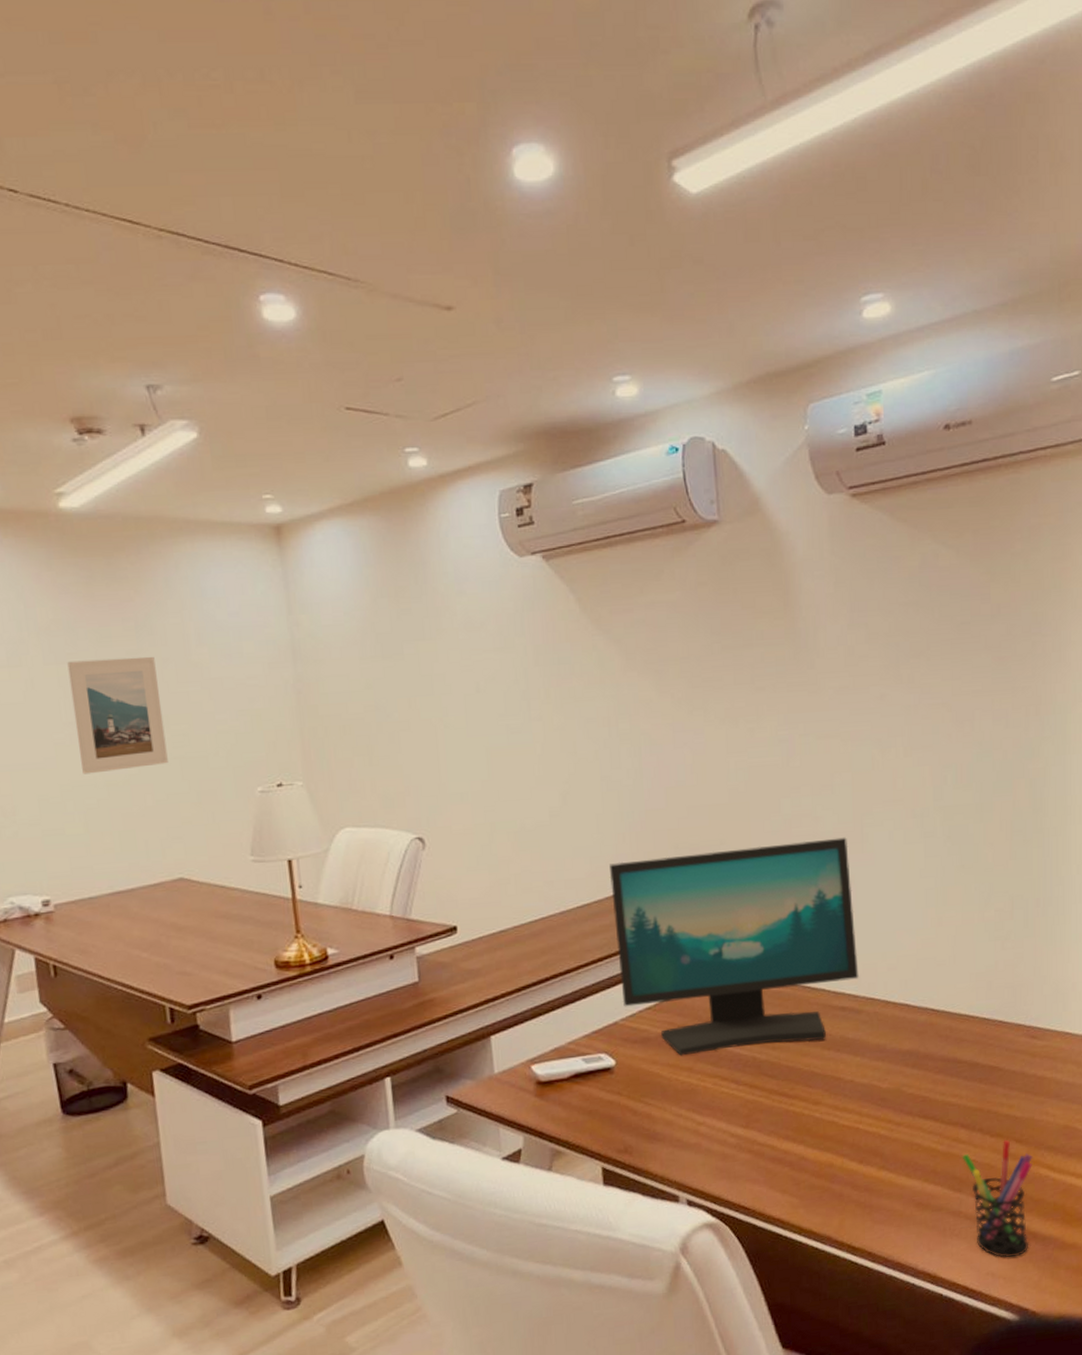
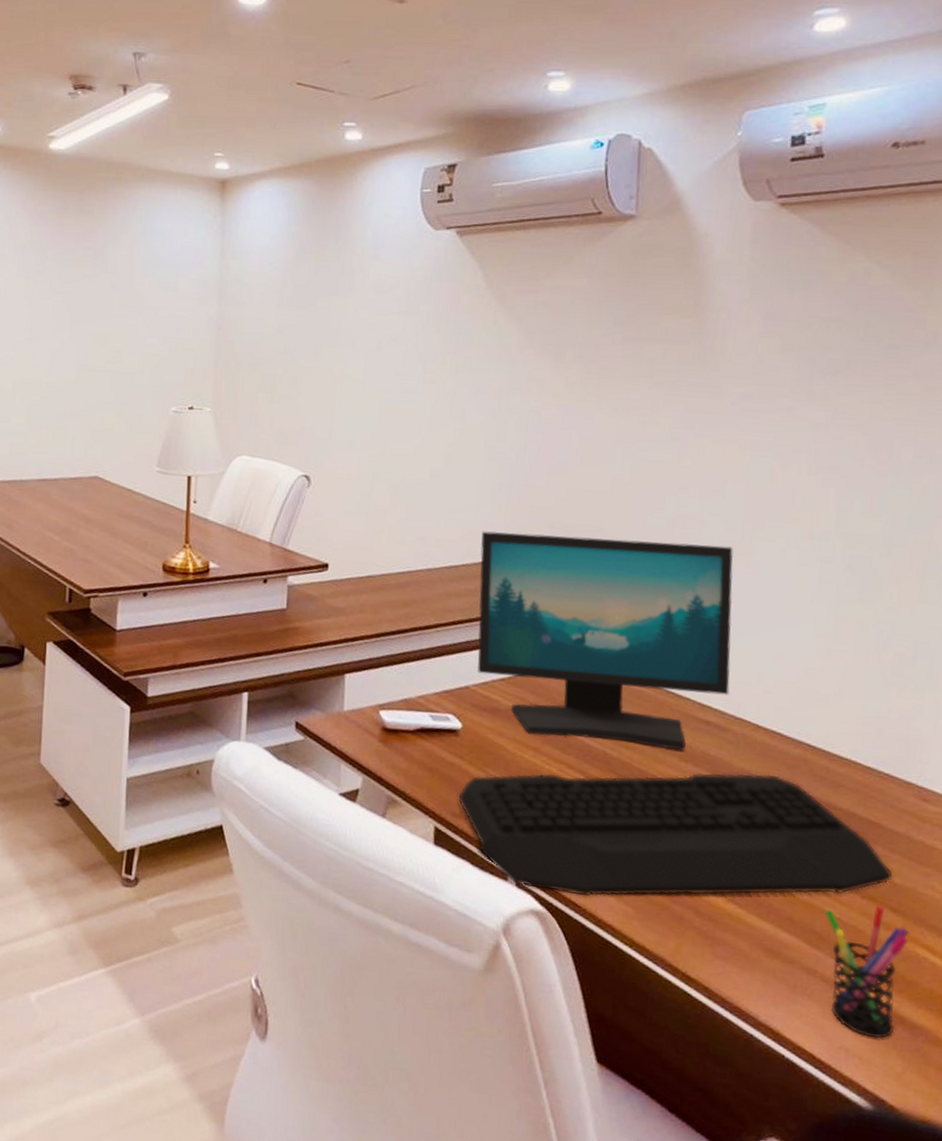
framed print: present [67,656,168,775] -> none [32,277,104,375]
keyboard: none [621,1043,1014,1204] -> present [458,772,893,897]

